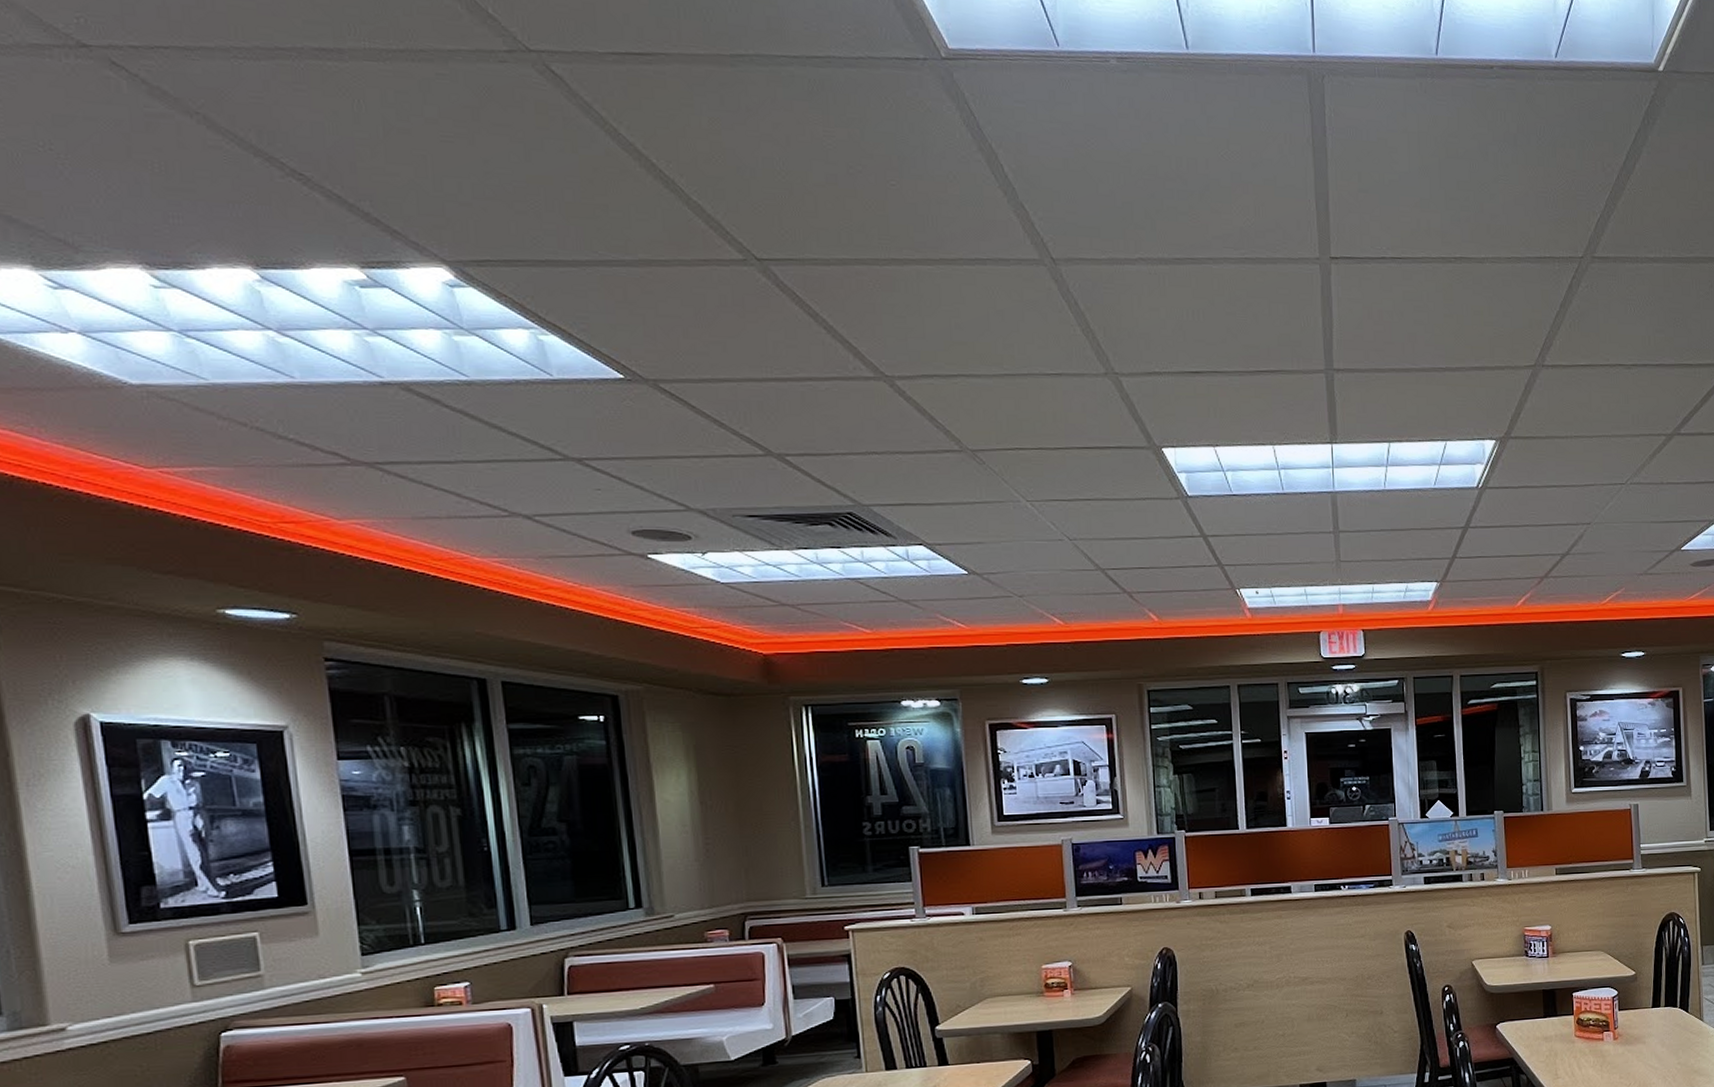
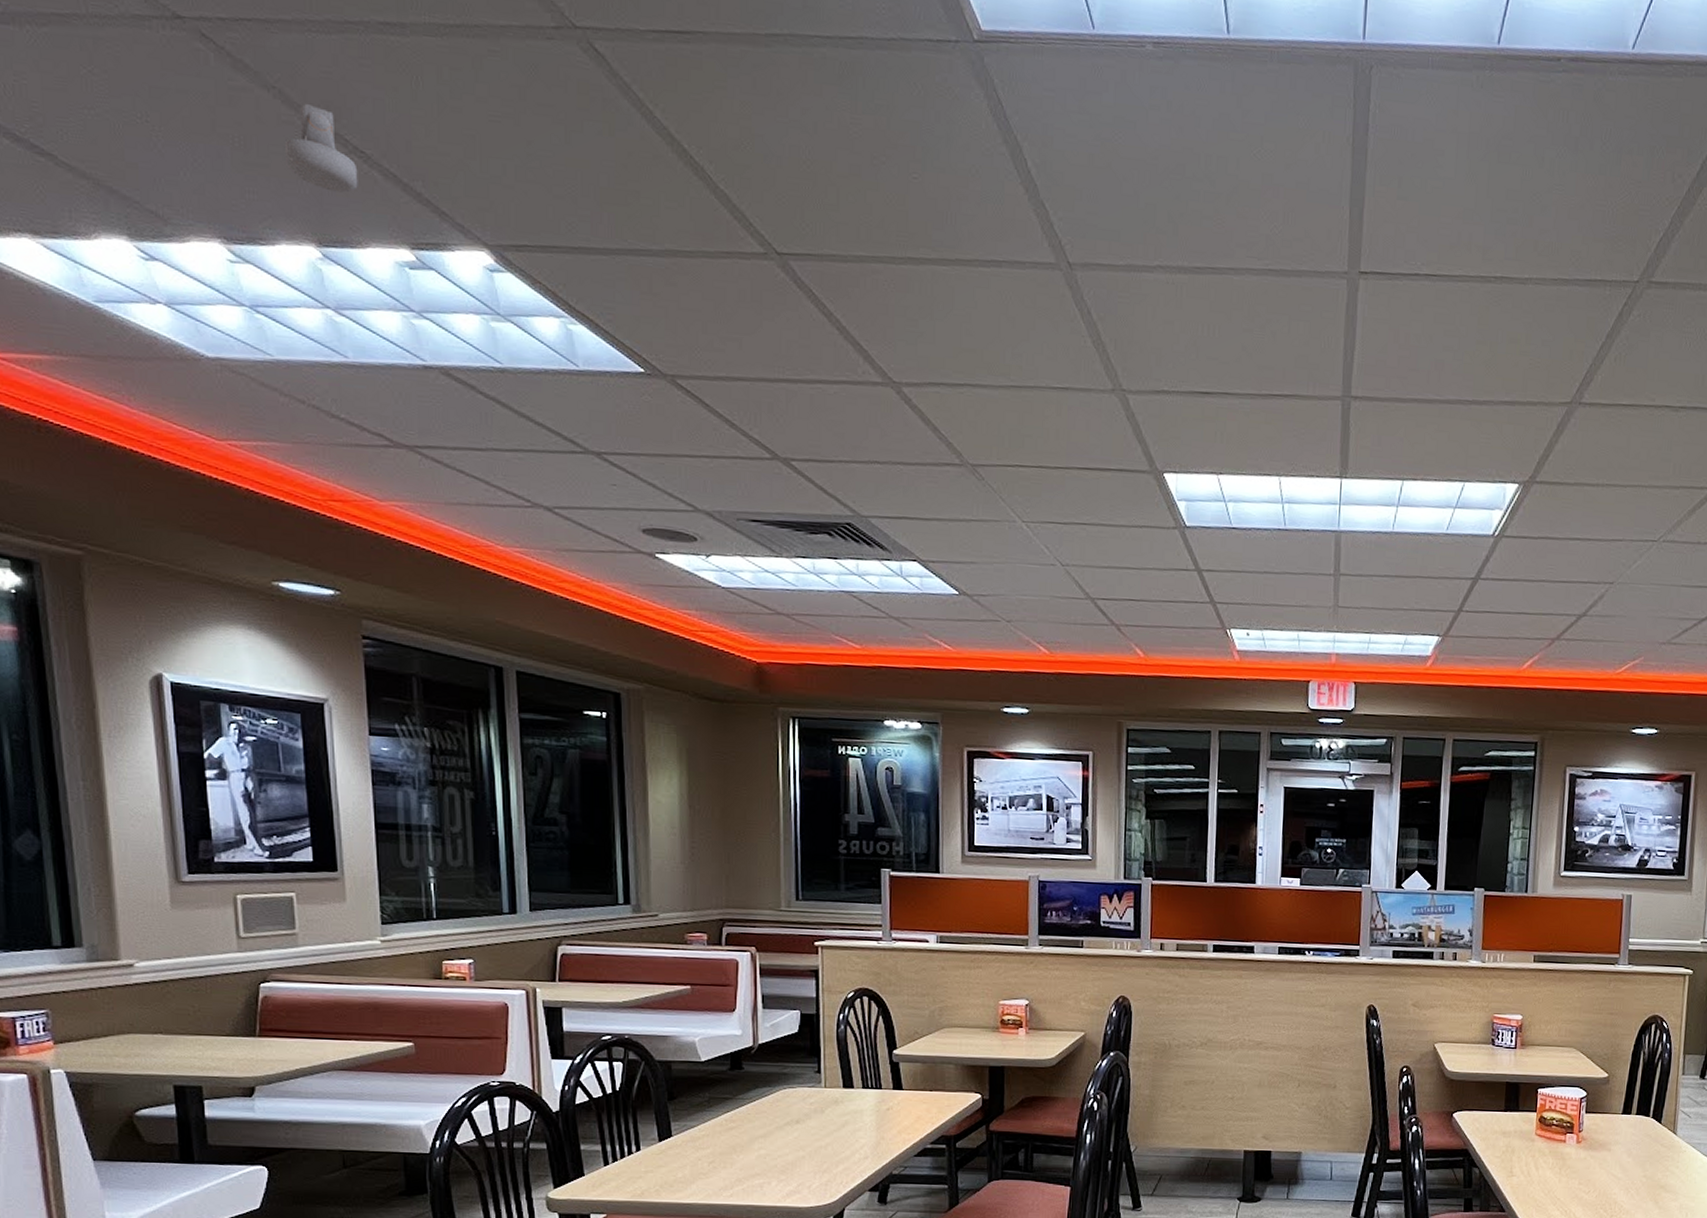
security camera: none [211,128,298,215] -> present [284,103,358,193]

